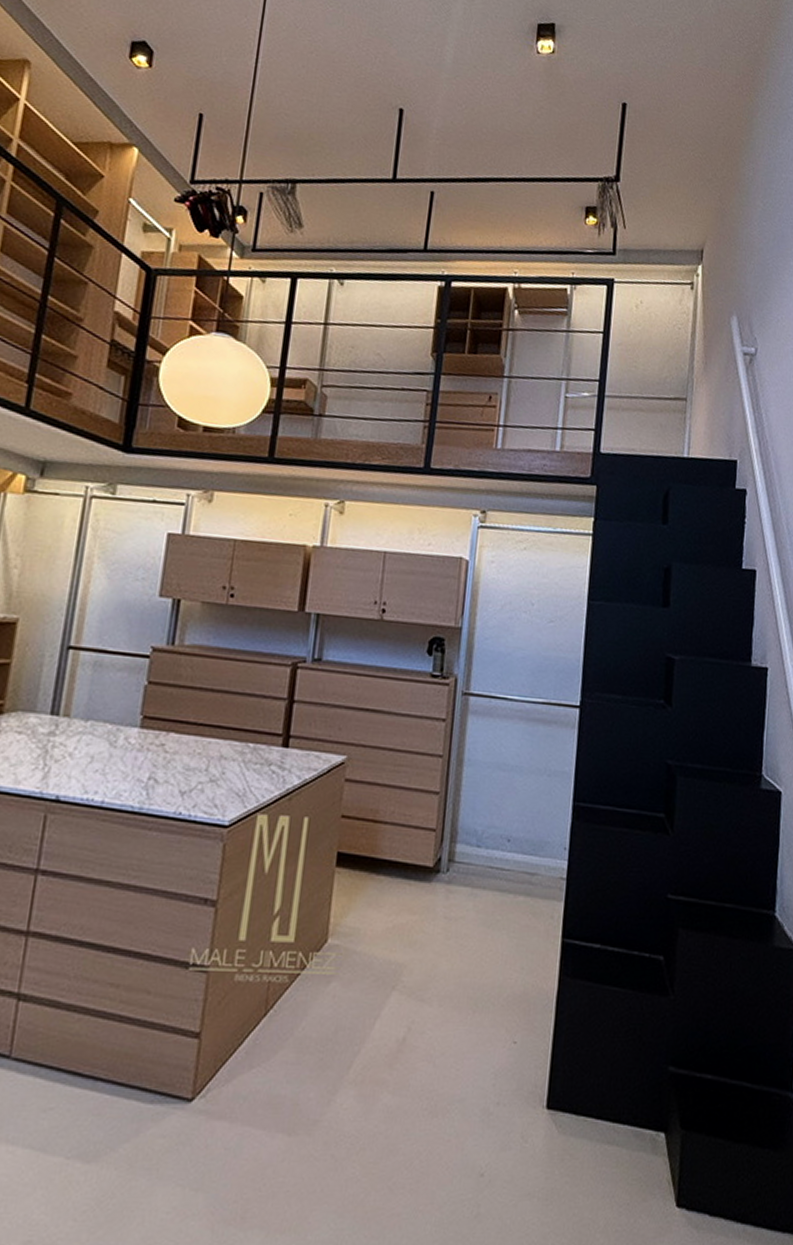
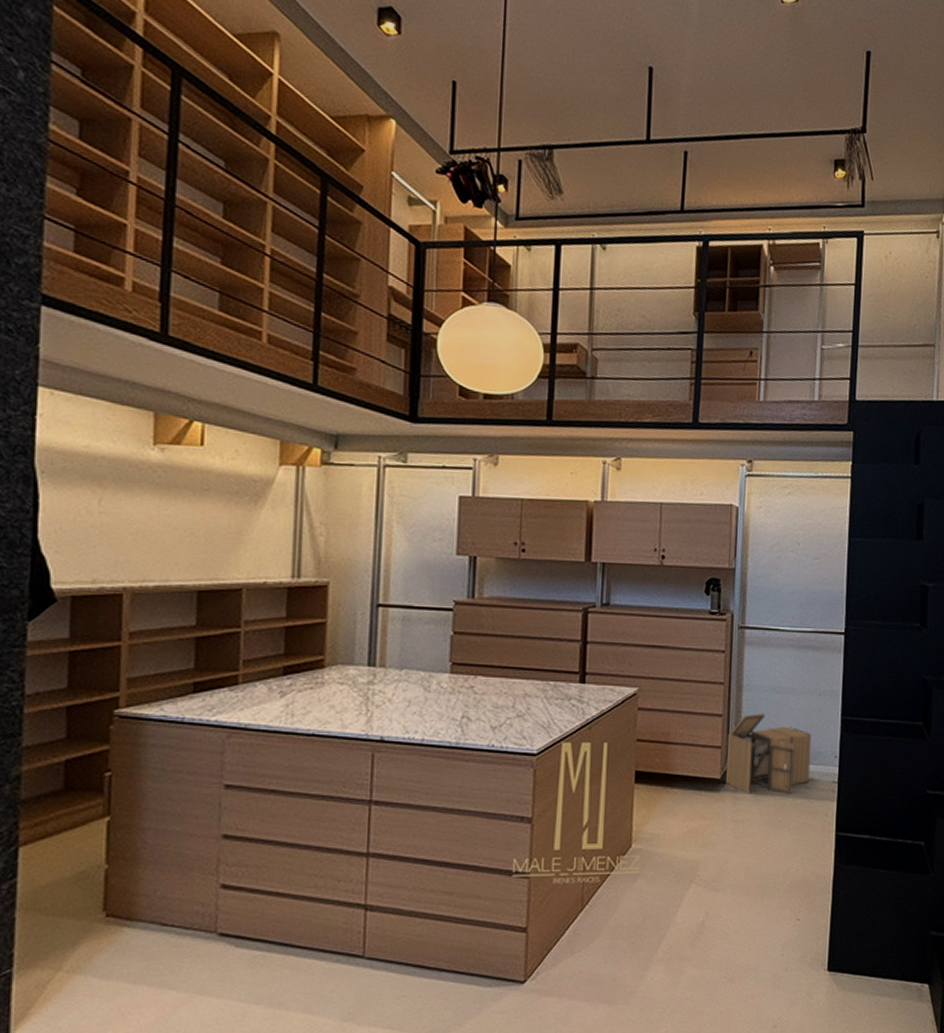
storage bin: none [439,792,539,890] -> present [725,713,812,794]

